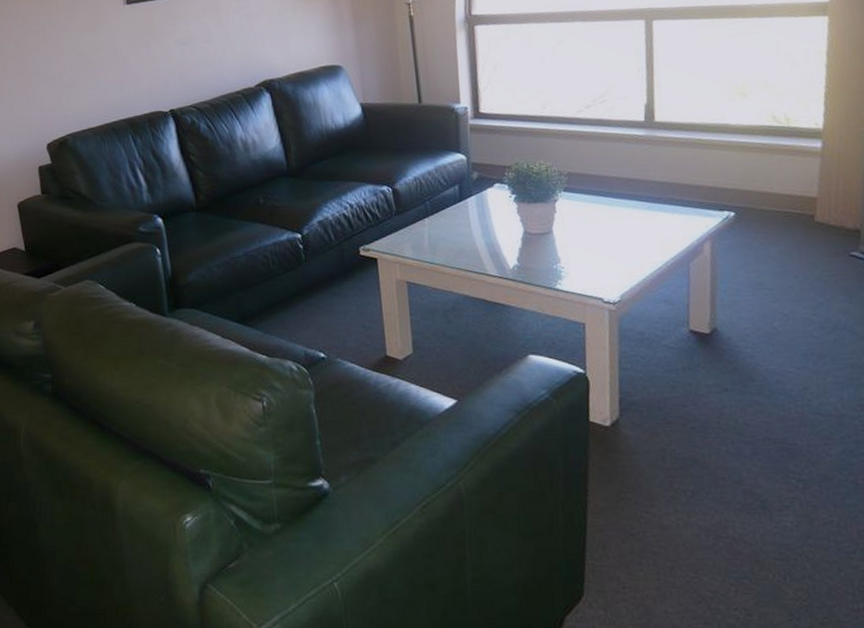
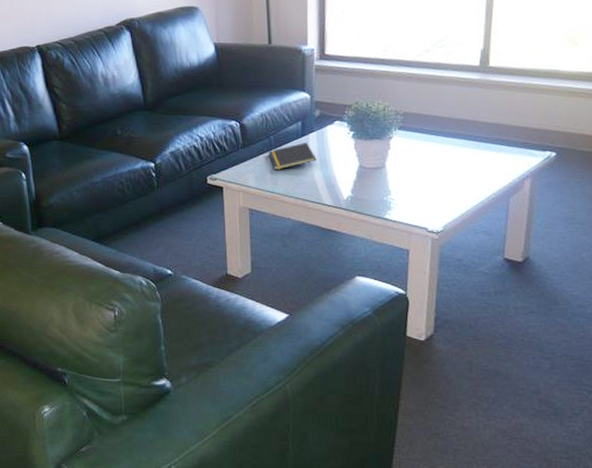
notepad: none [424,208,478,239] -> present [268,142,317,170]

